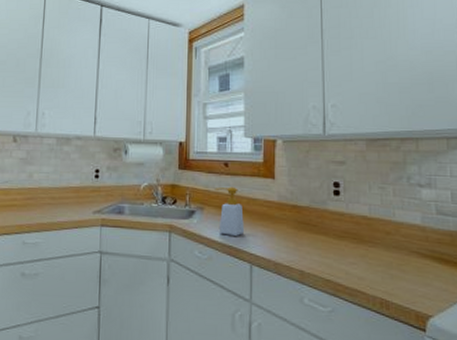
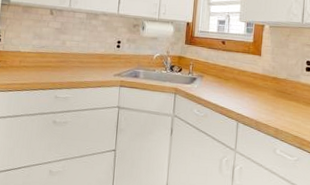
soap bottle: present [215,187,244,236] -> none [213,60,235,99]

